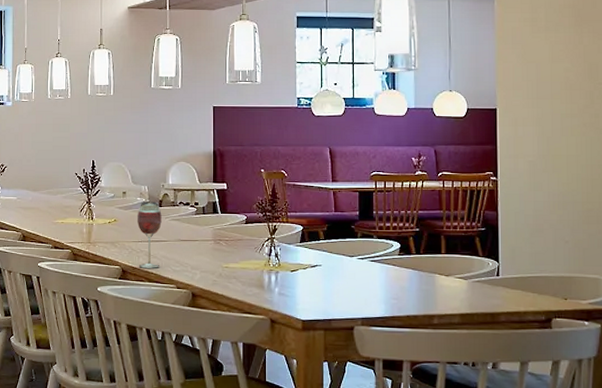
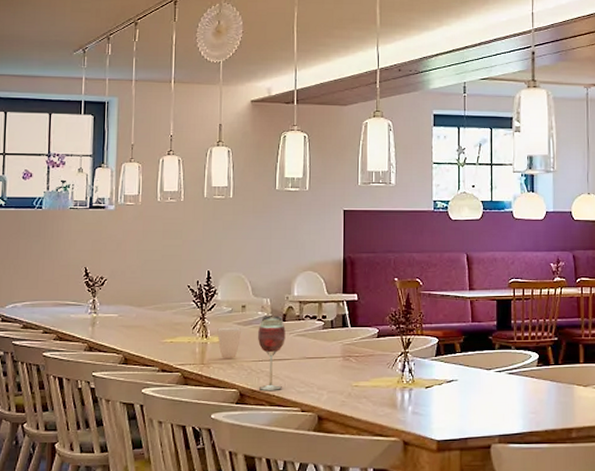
cup: none [101,211,122,239] -> present [217,327,241,358]

